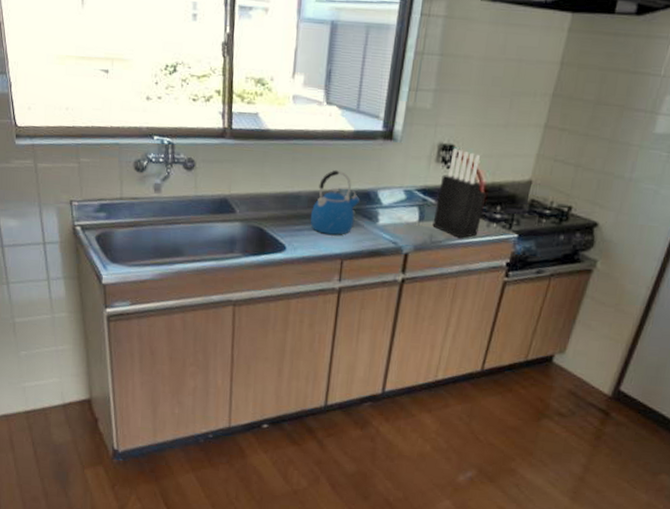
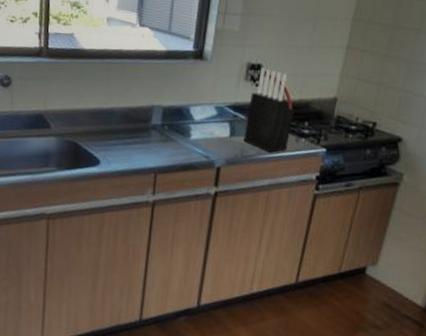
kettle: present [310,169,361,235] -> none [124,87,173,150]

